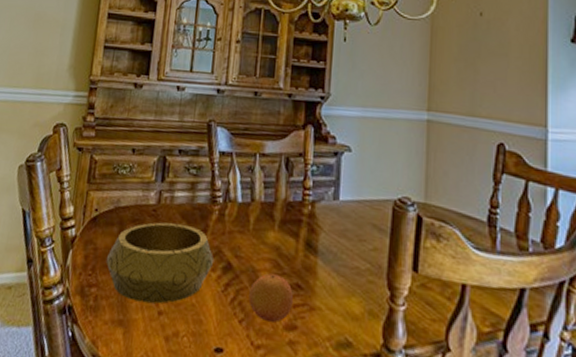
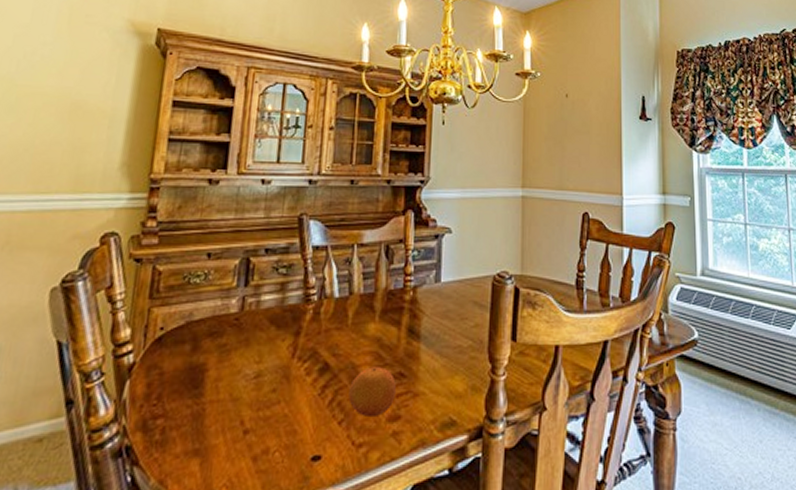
decorative bowl: present [106,222,215,304] -> none [175,329,309,425]

